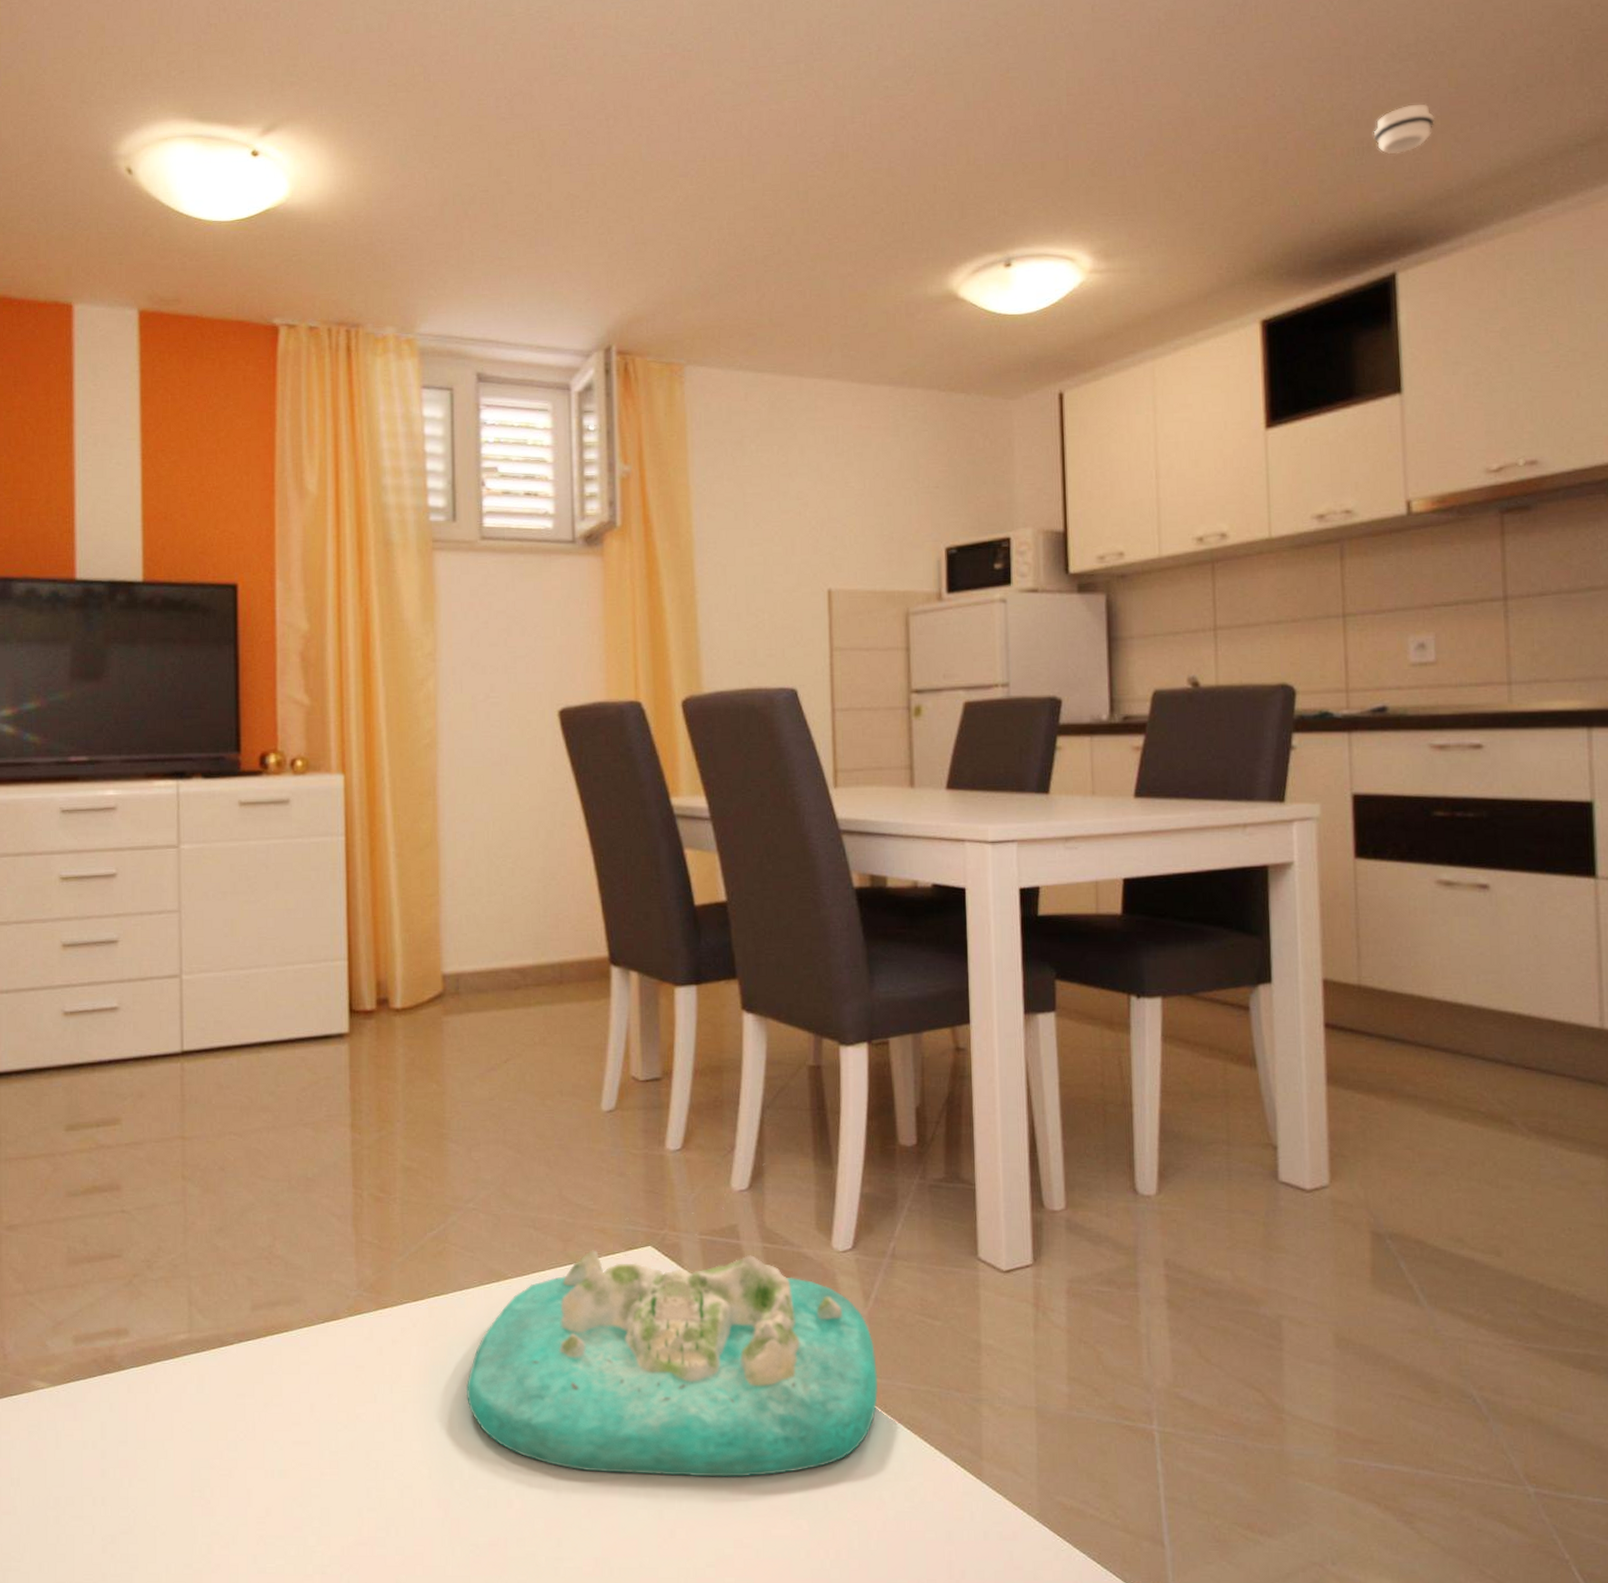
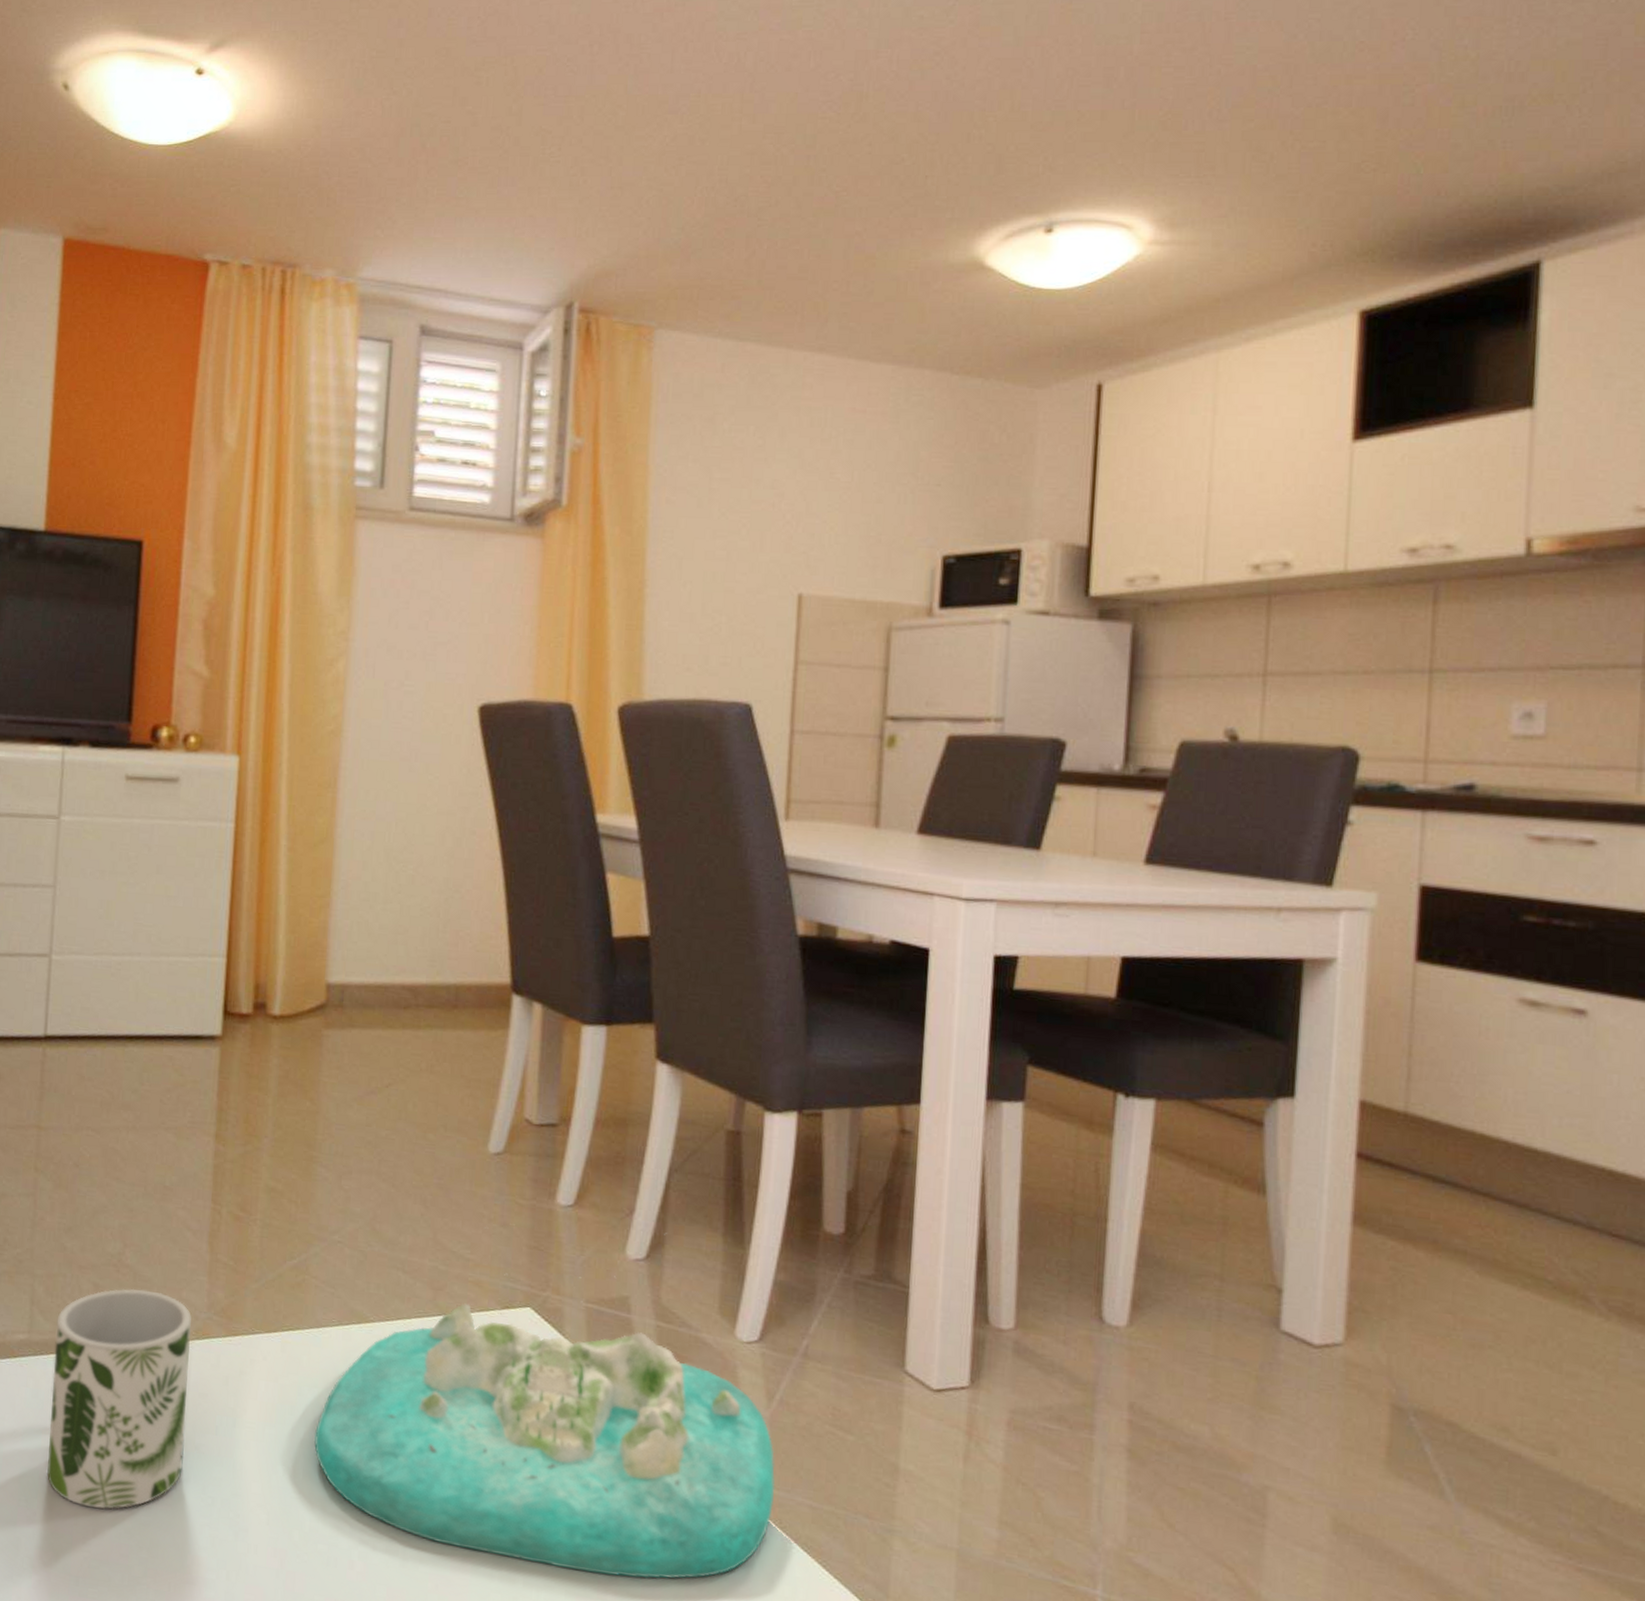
mug: none [215,1277,346,1488] -> present [46,1288,191,1510]
smoke detector: present [1373,103,1436,155] -> none [1528,55,1613,116]

